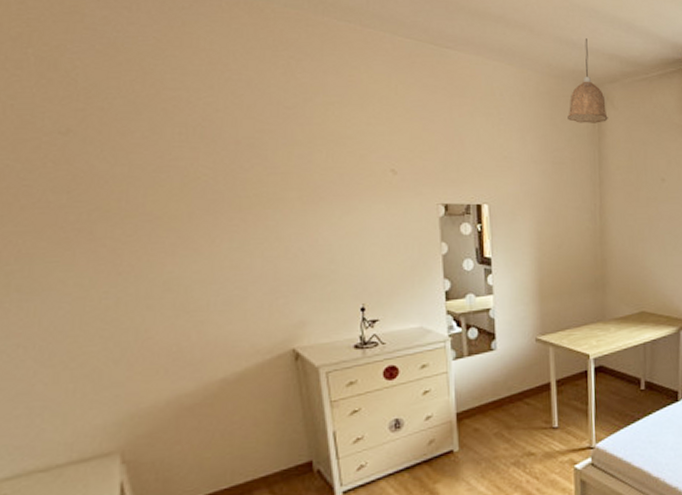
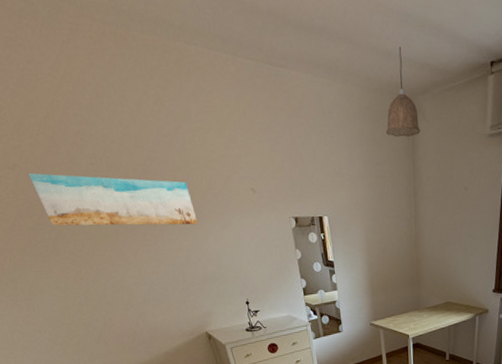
wall art: none [84,140,311,209] -> present [28,173,198,226]

